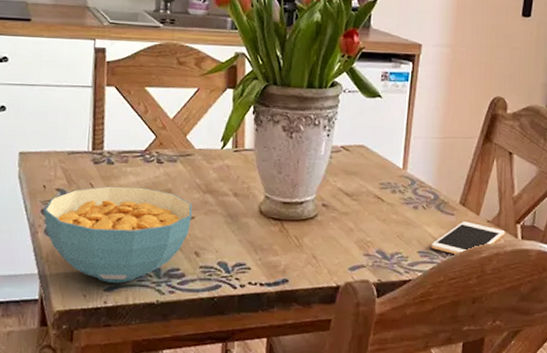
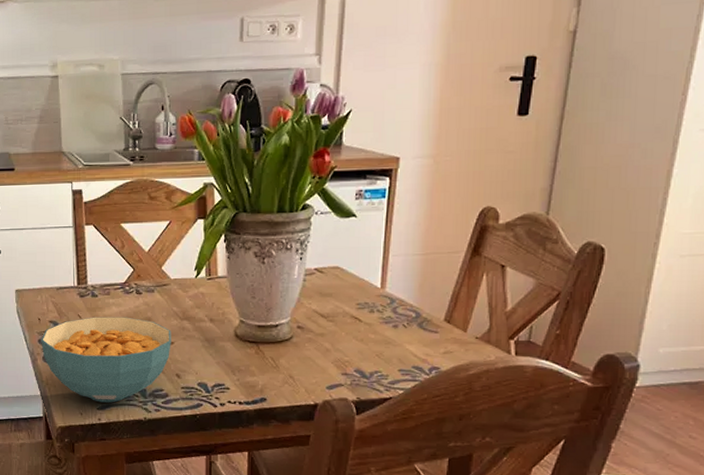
cell phone: present [431,221,506,256] -> none [413,339,497,373]

